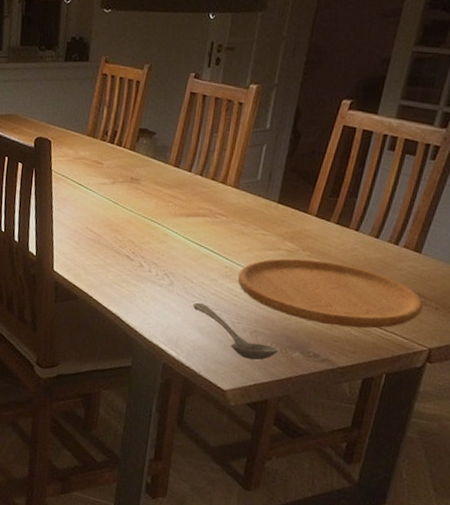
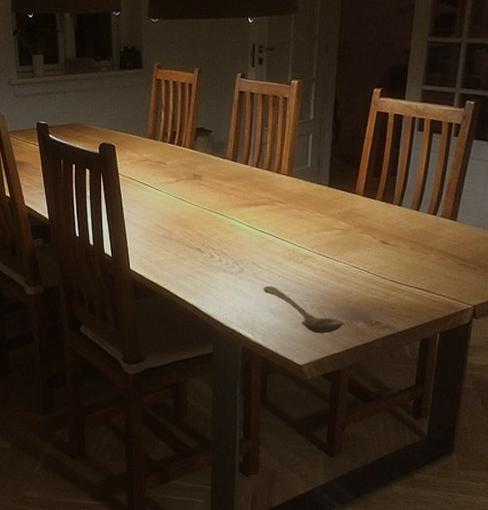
cutting board: present [237,258,423,329] -> none [300,236,464,294]

